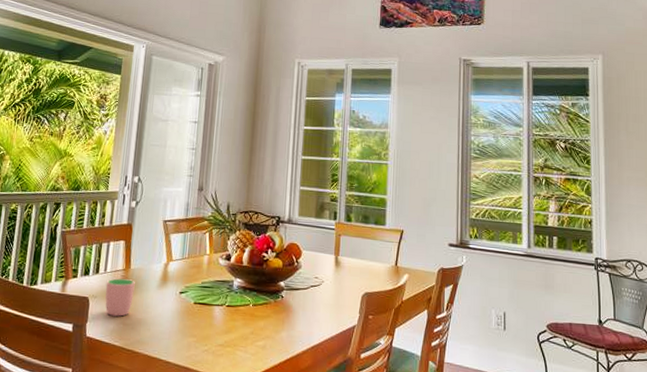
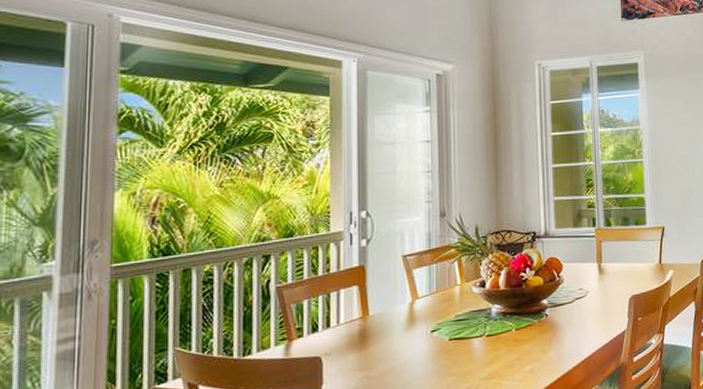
cup: present [105,278,135,317] -> none [341,327,377,372]

